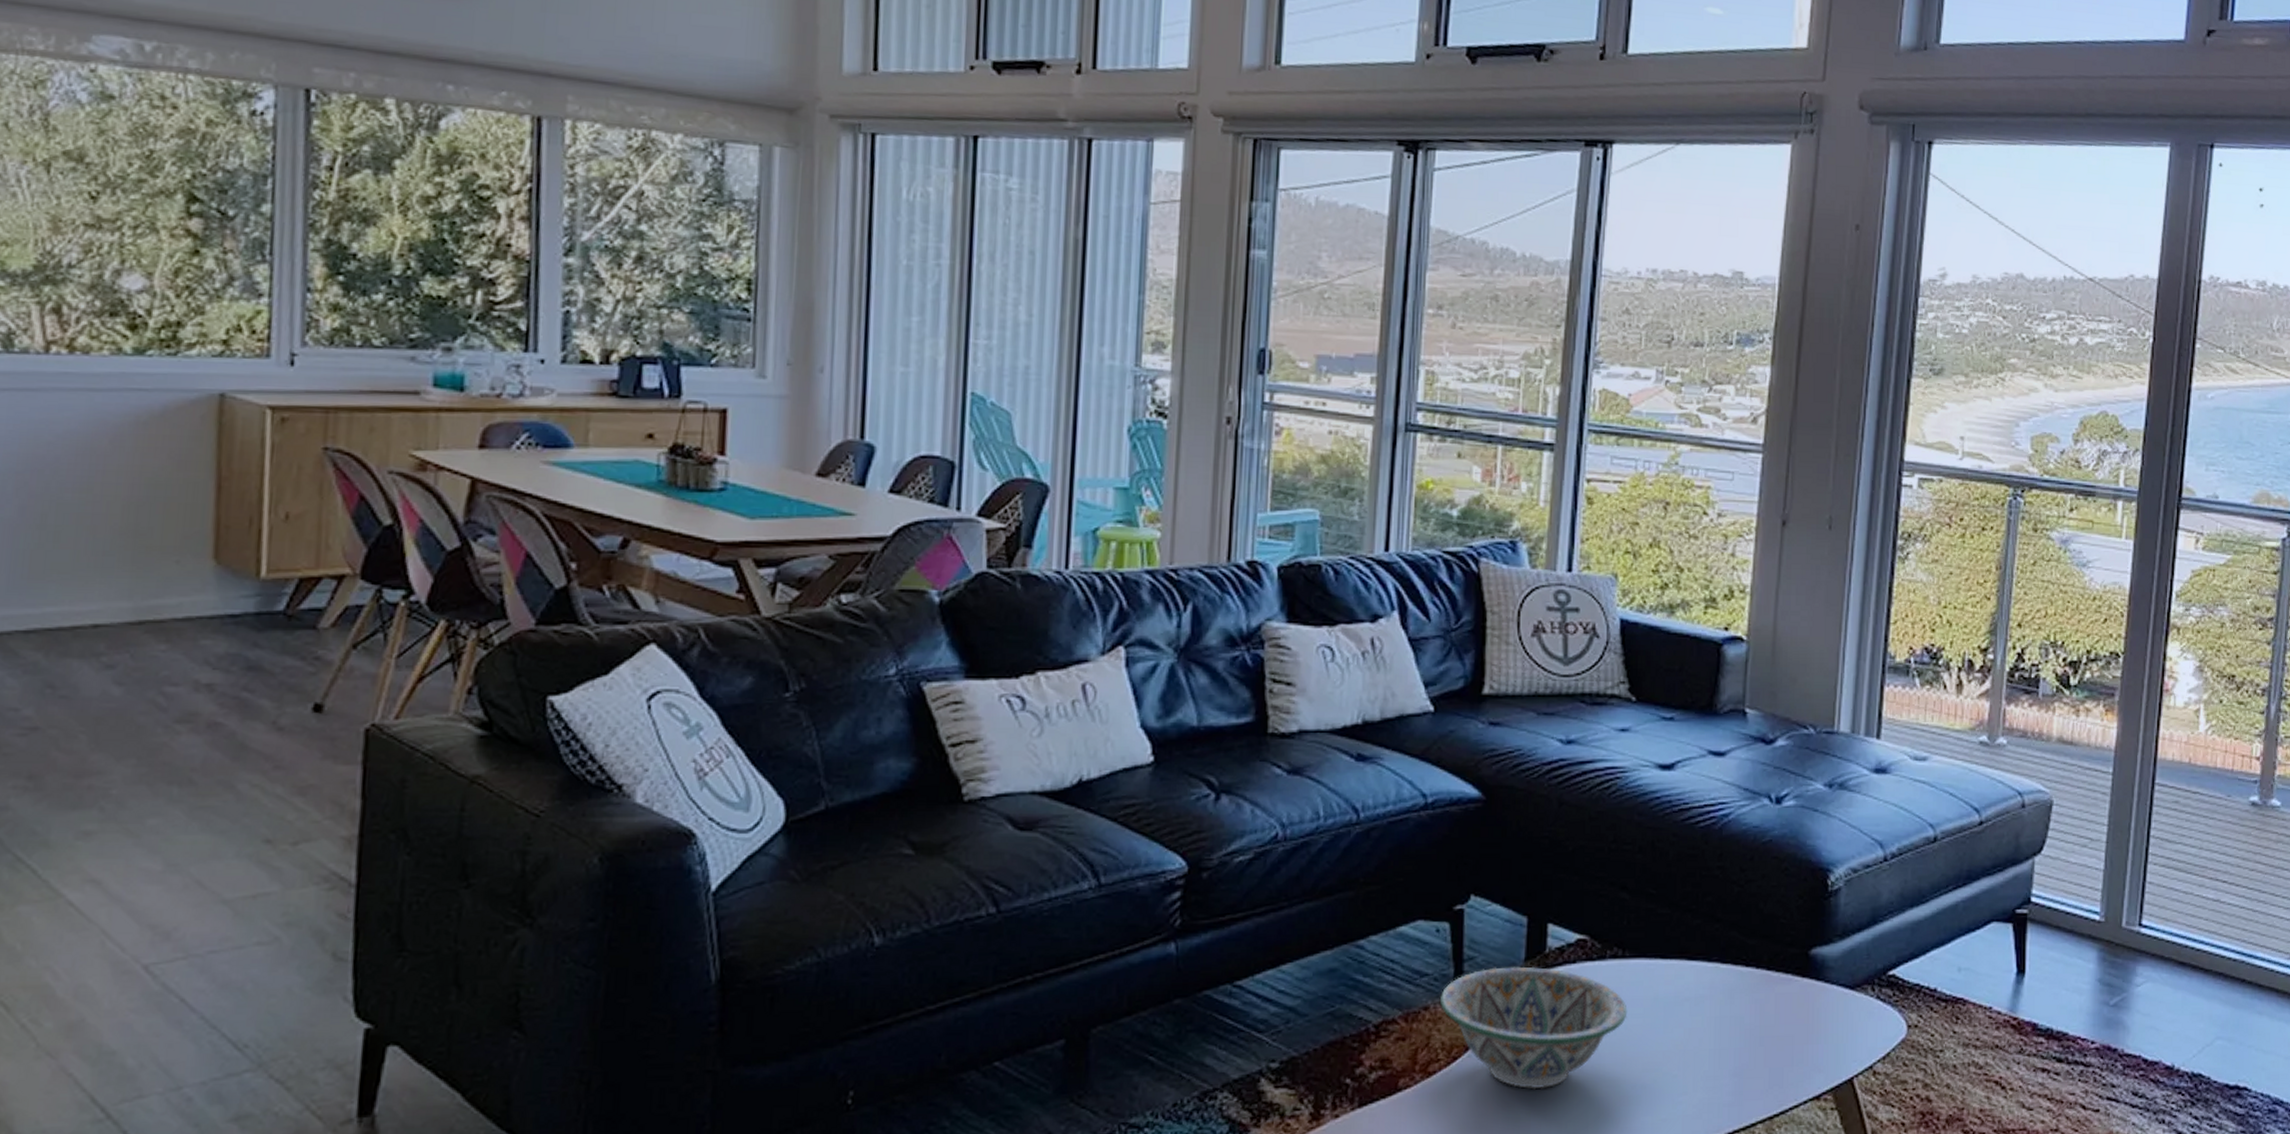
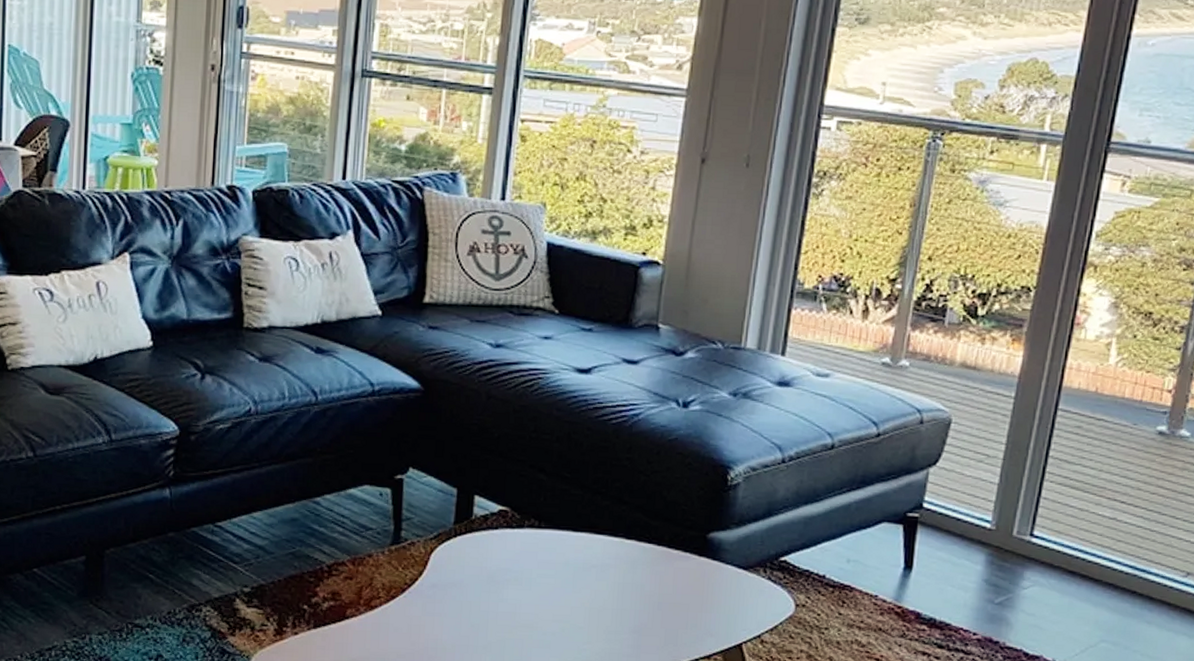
decorative bowl: present [1439,966,1628,1090] -> none [381,527,541,628]

